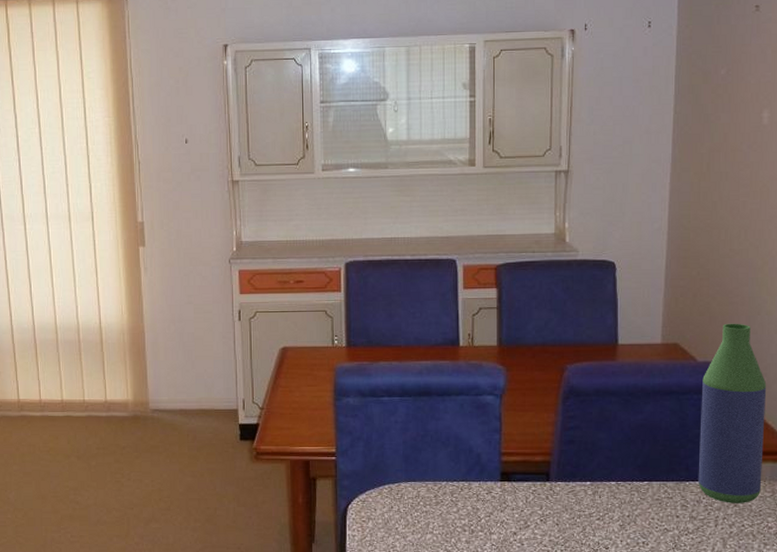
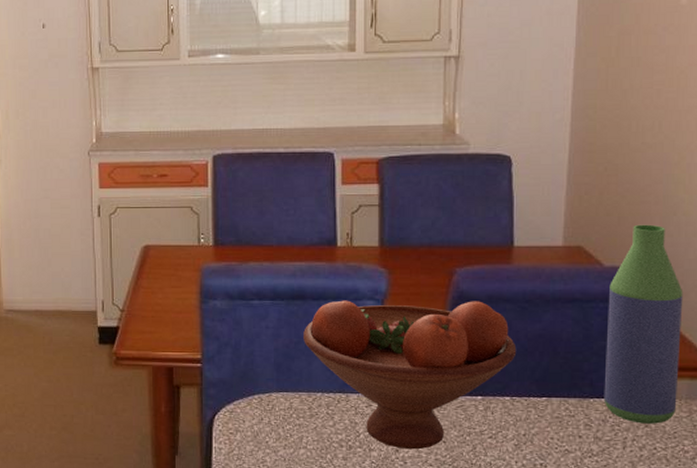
fruit bowl: none [429,394,621,532] -> present [303,300,517,450]

